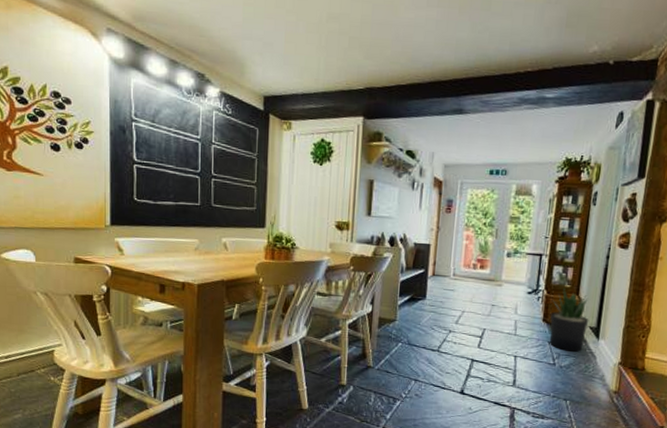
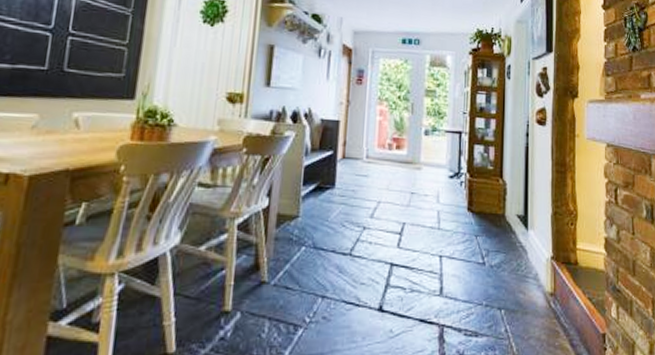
planter: present [550,289,589,352] -> none [475,171,516,246]

